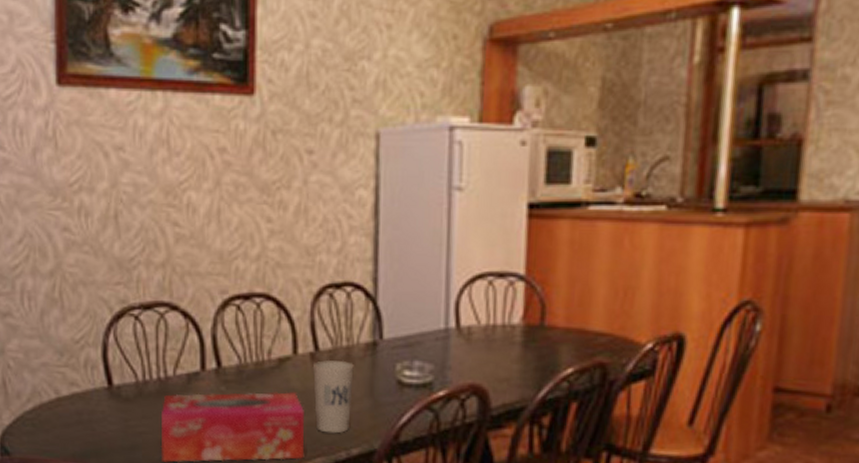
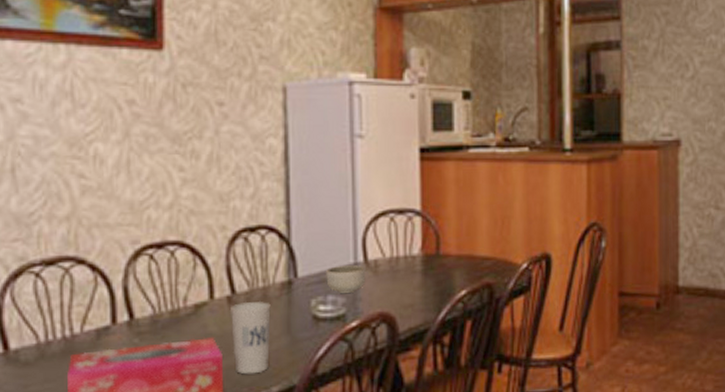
bowl: none [413,330,457,360] -> present [326,265,366,293]

